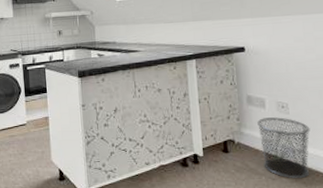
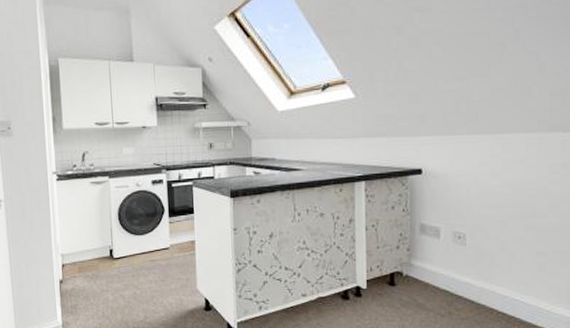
trash can: present [257,117,310,179] -> none [430,249,488,316]

